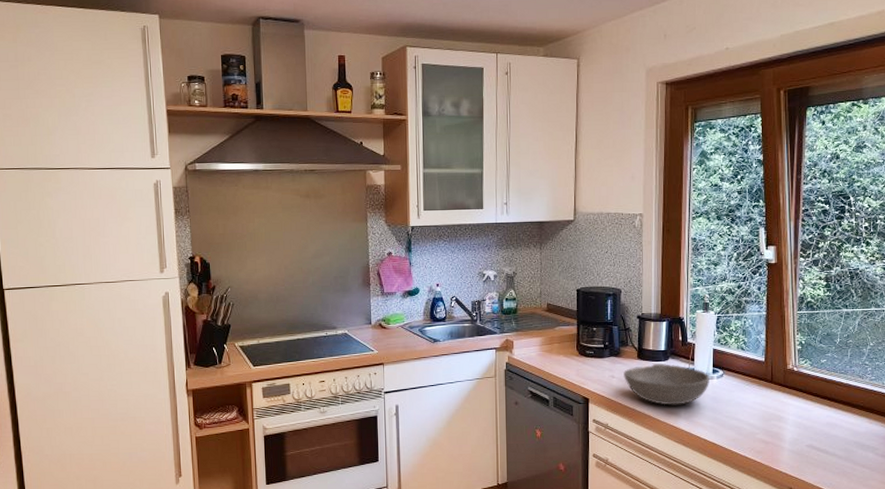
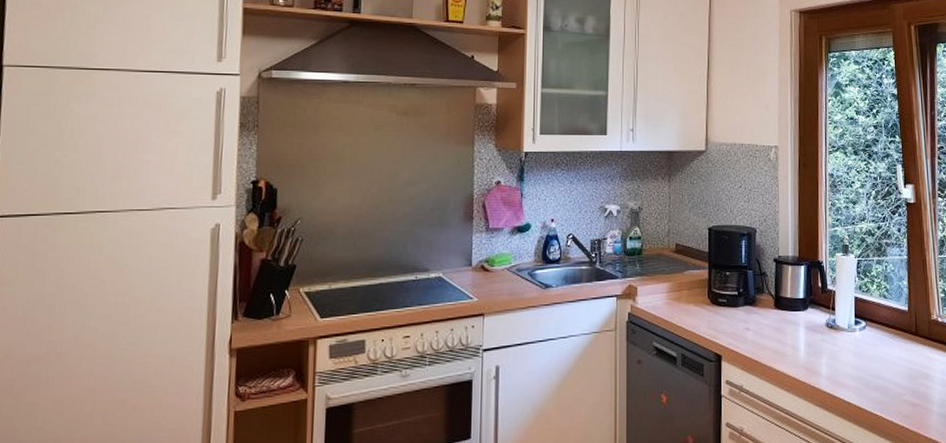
bowl: present [624,364,709,406] -> none [760,314,852,363]

